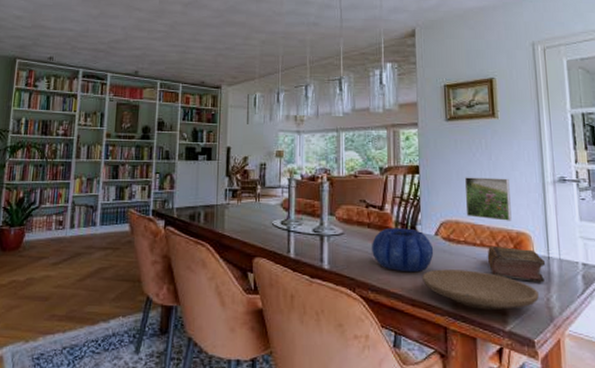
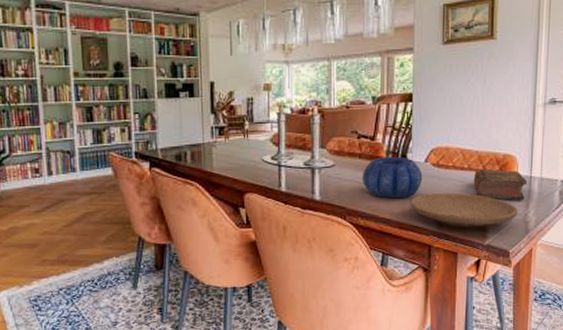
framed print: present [464,177,512,221] -> none [456,102,501,145]

